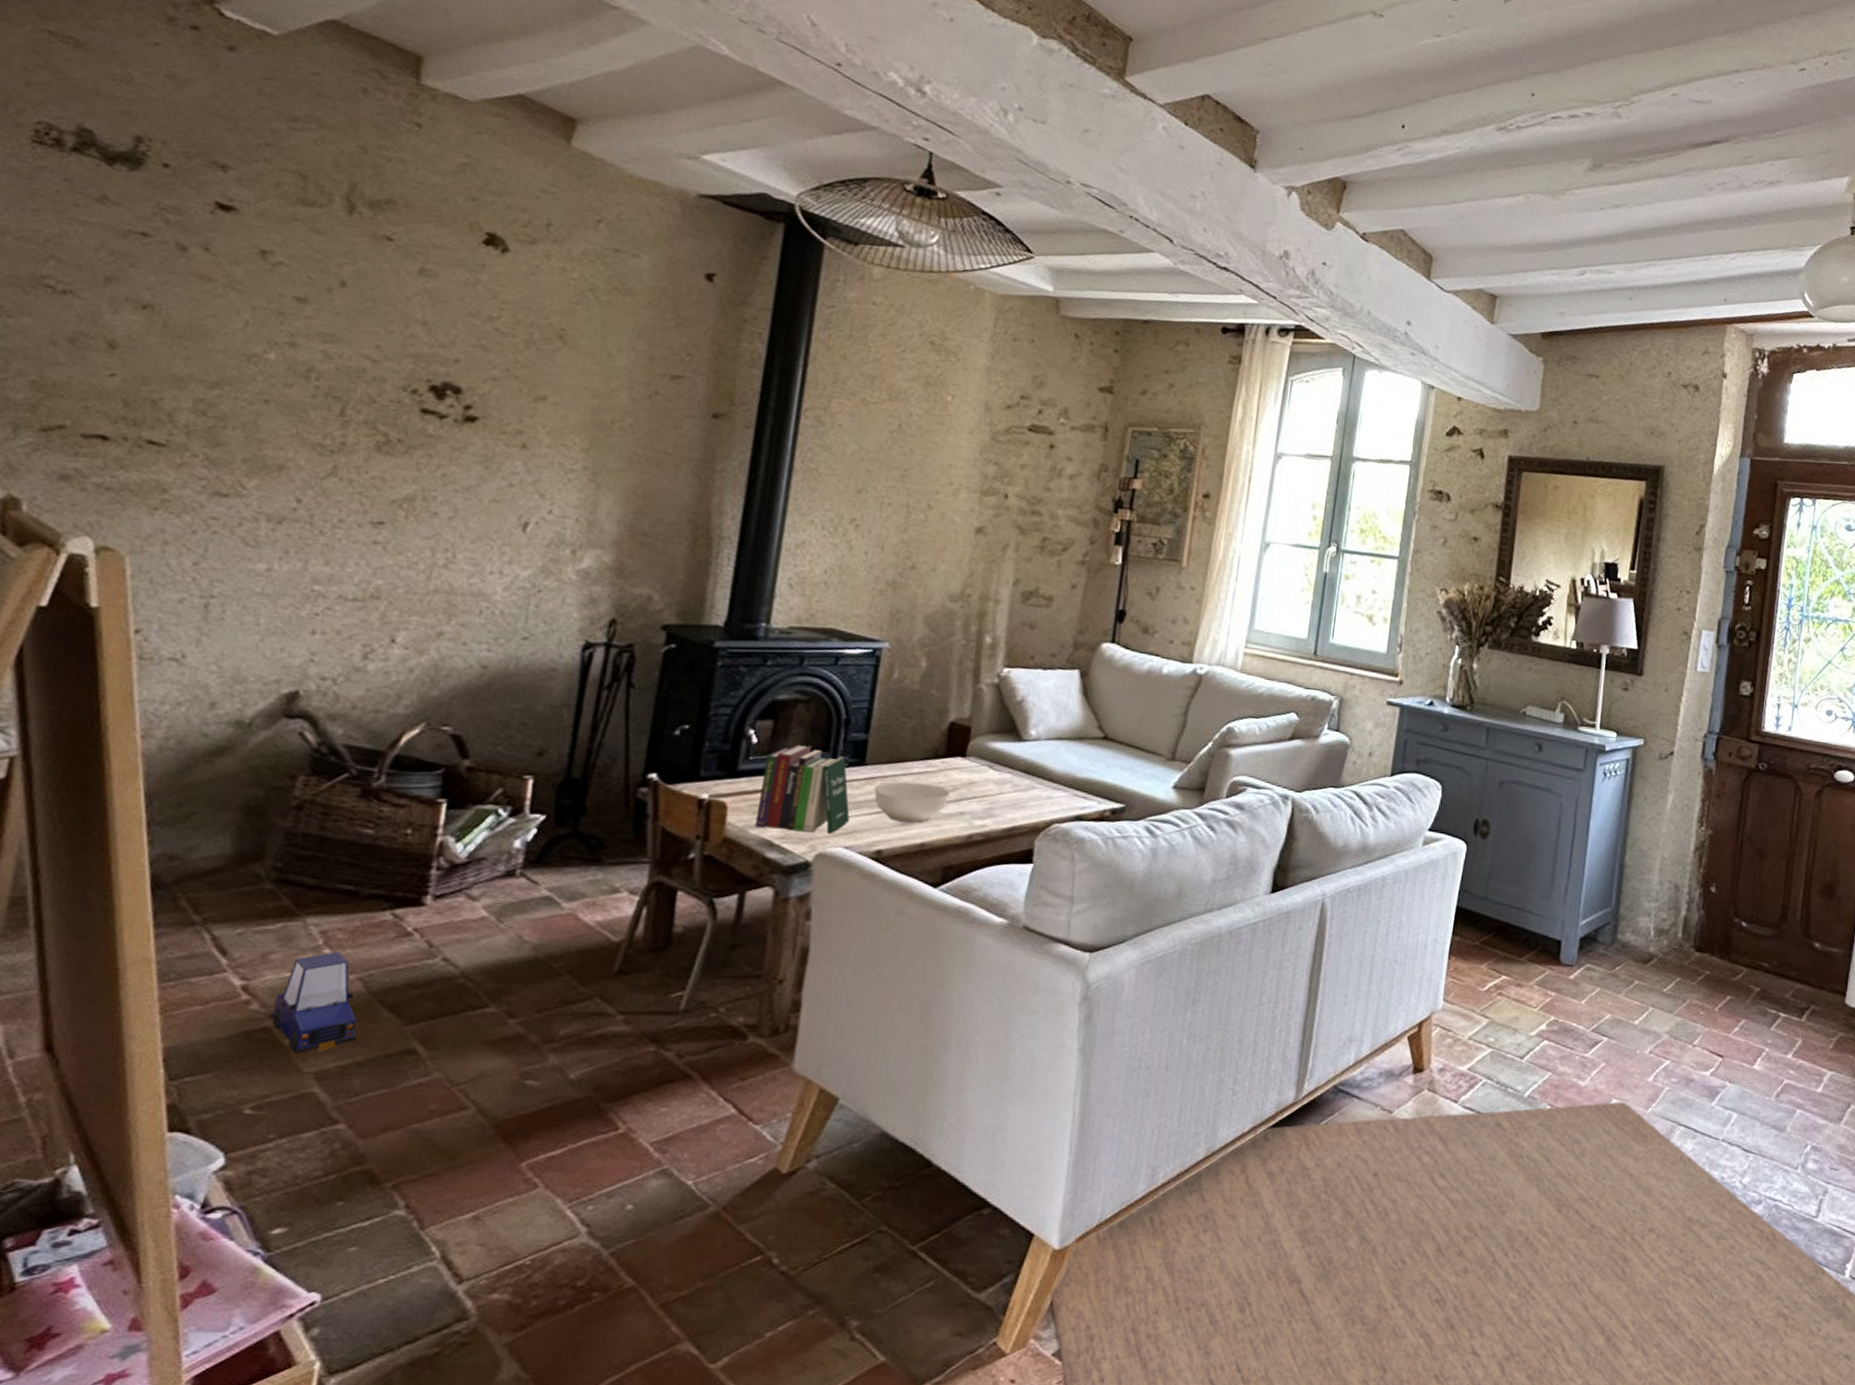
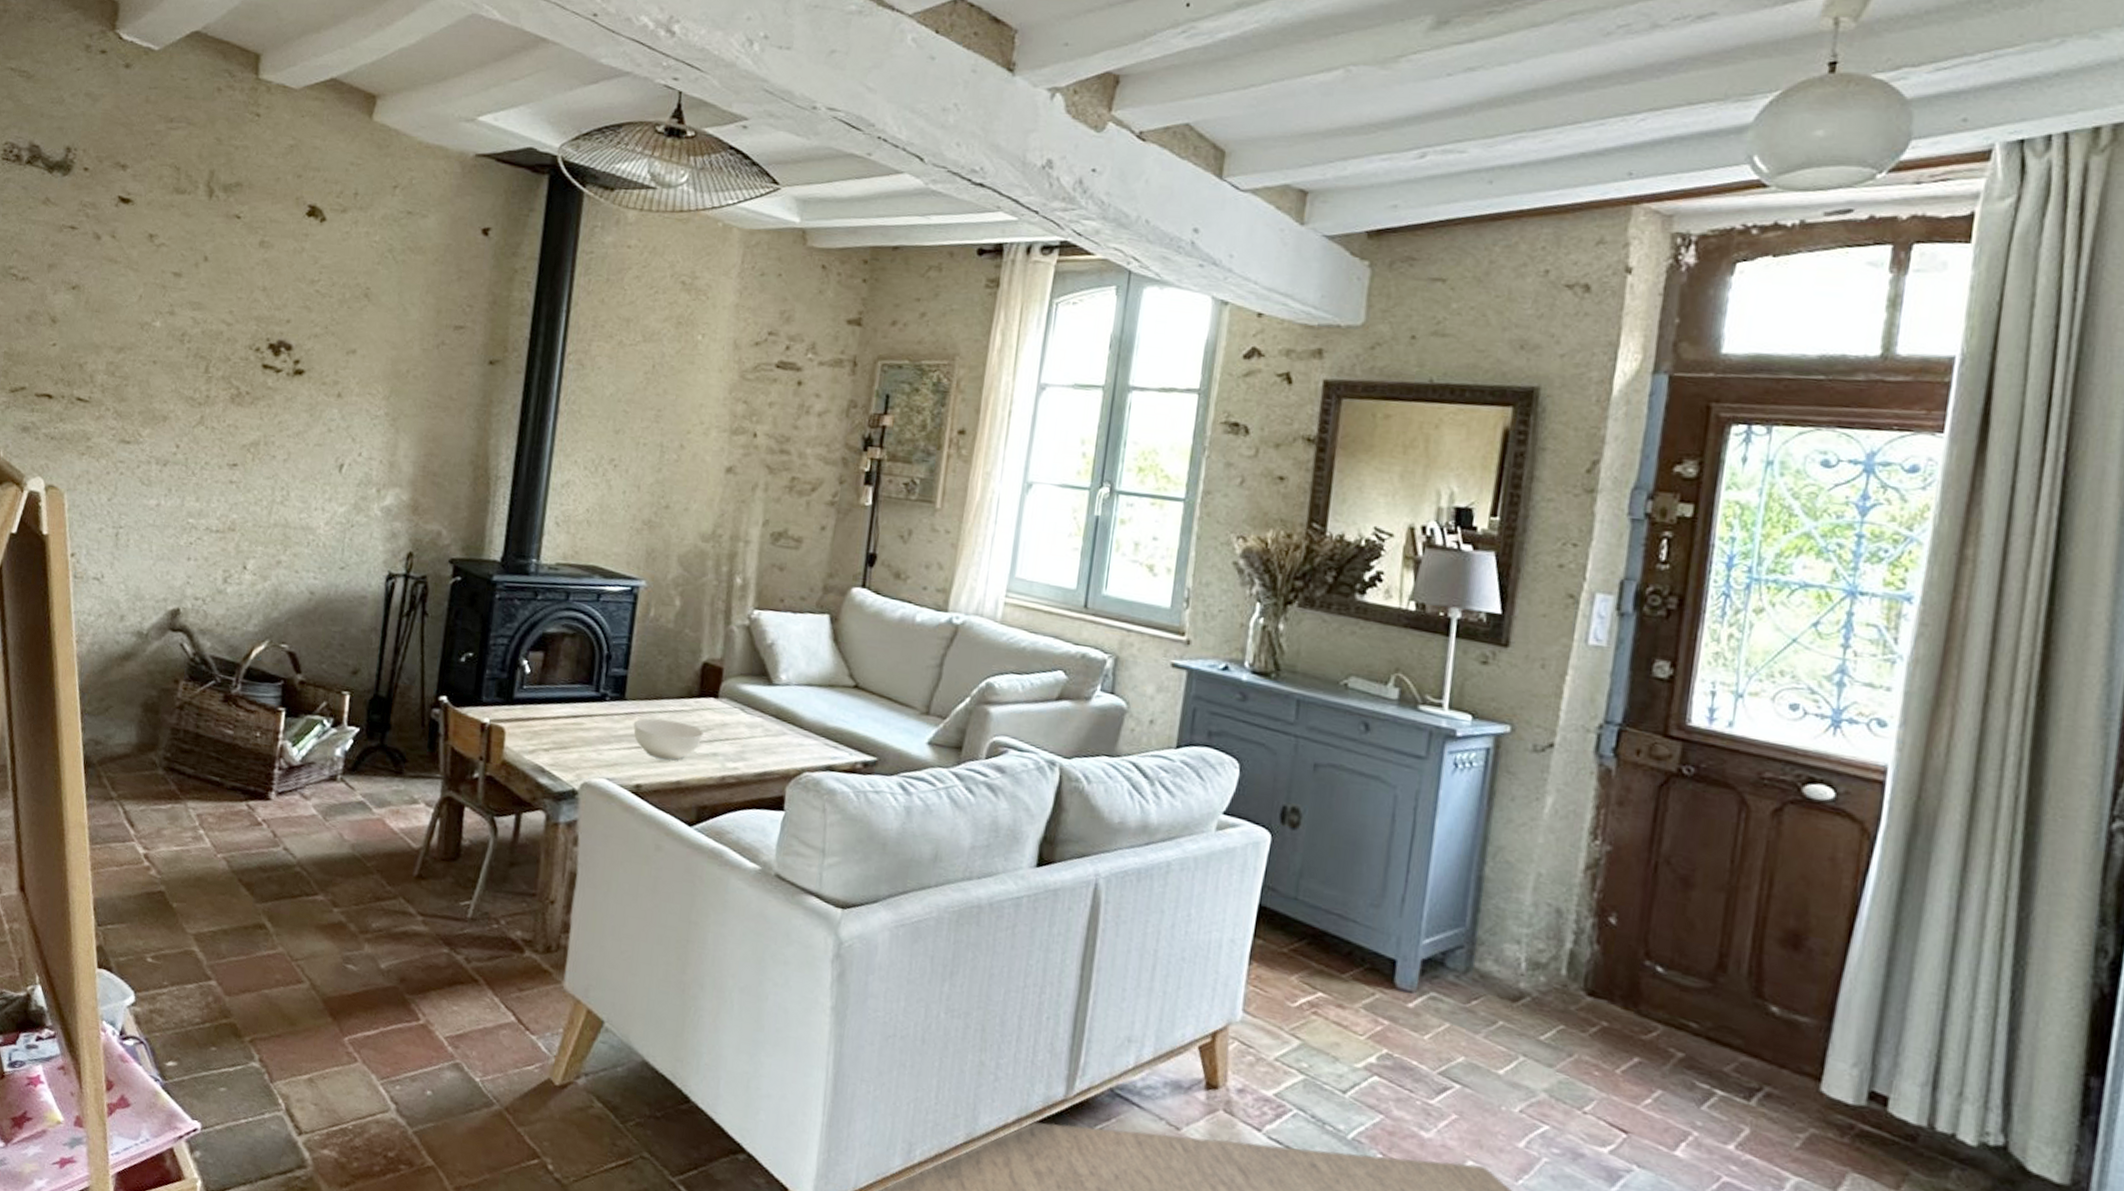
toy car: present [269,952,357,1054] -> none [163,833,223,917]
books: present [754,744,850,834] -> none [528,676,612,765]

